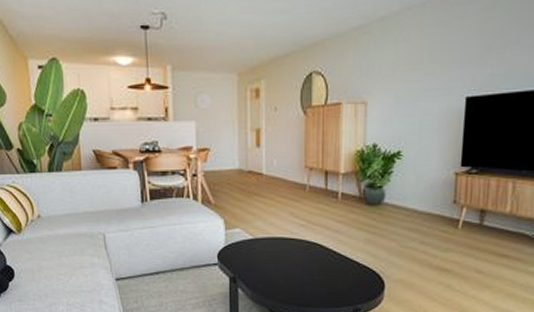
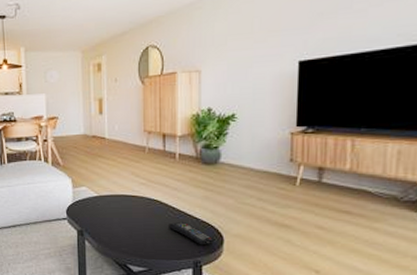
remote control: none [329,266,377,292] -> present [169,221,216,245]

